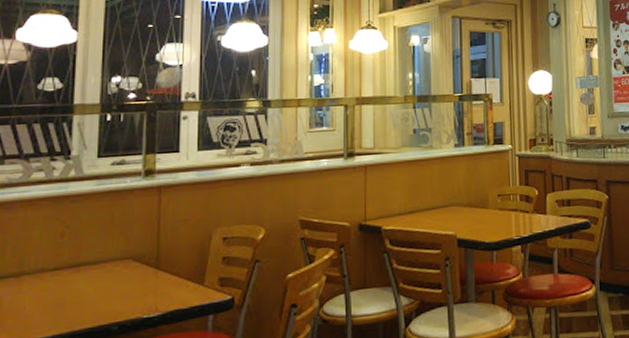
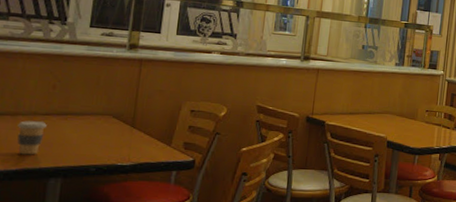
coffee cup: none [22,279,57,323] -> present [16,120,47,155]

